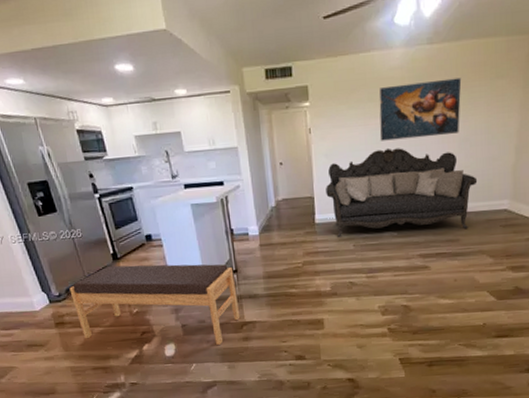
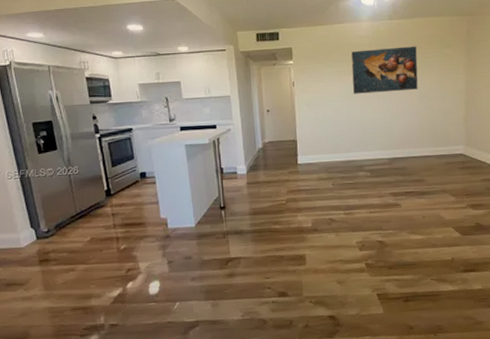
bench: present [69,264,241,345] -> none [59,200,226,282]
sofa: present [326,148,478,238] -> none [307,100,436,178]

